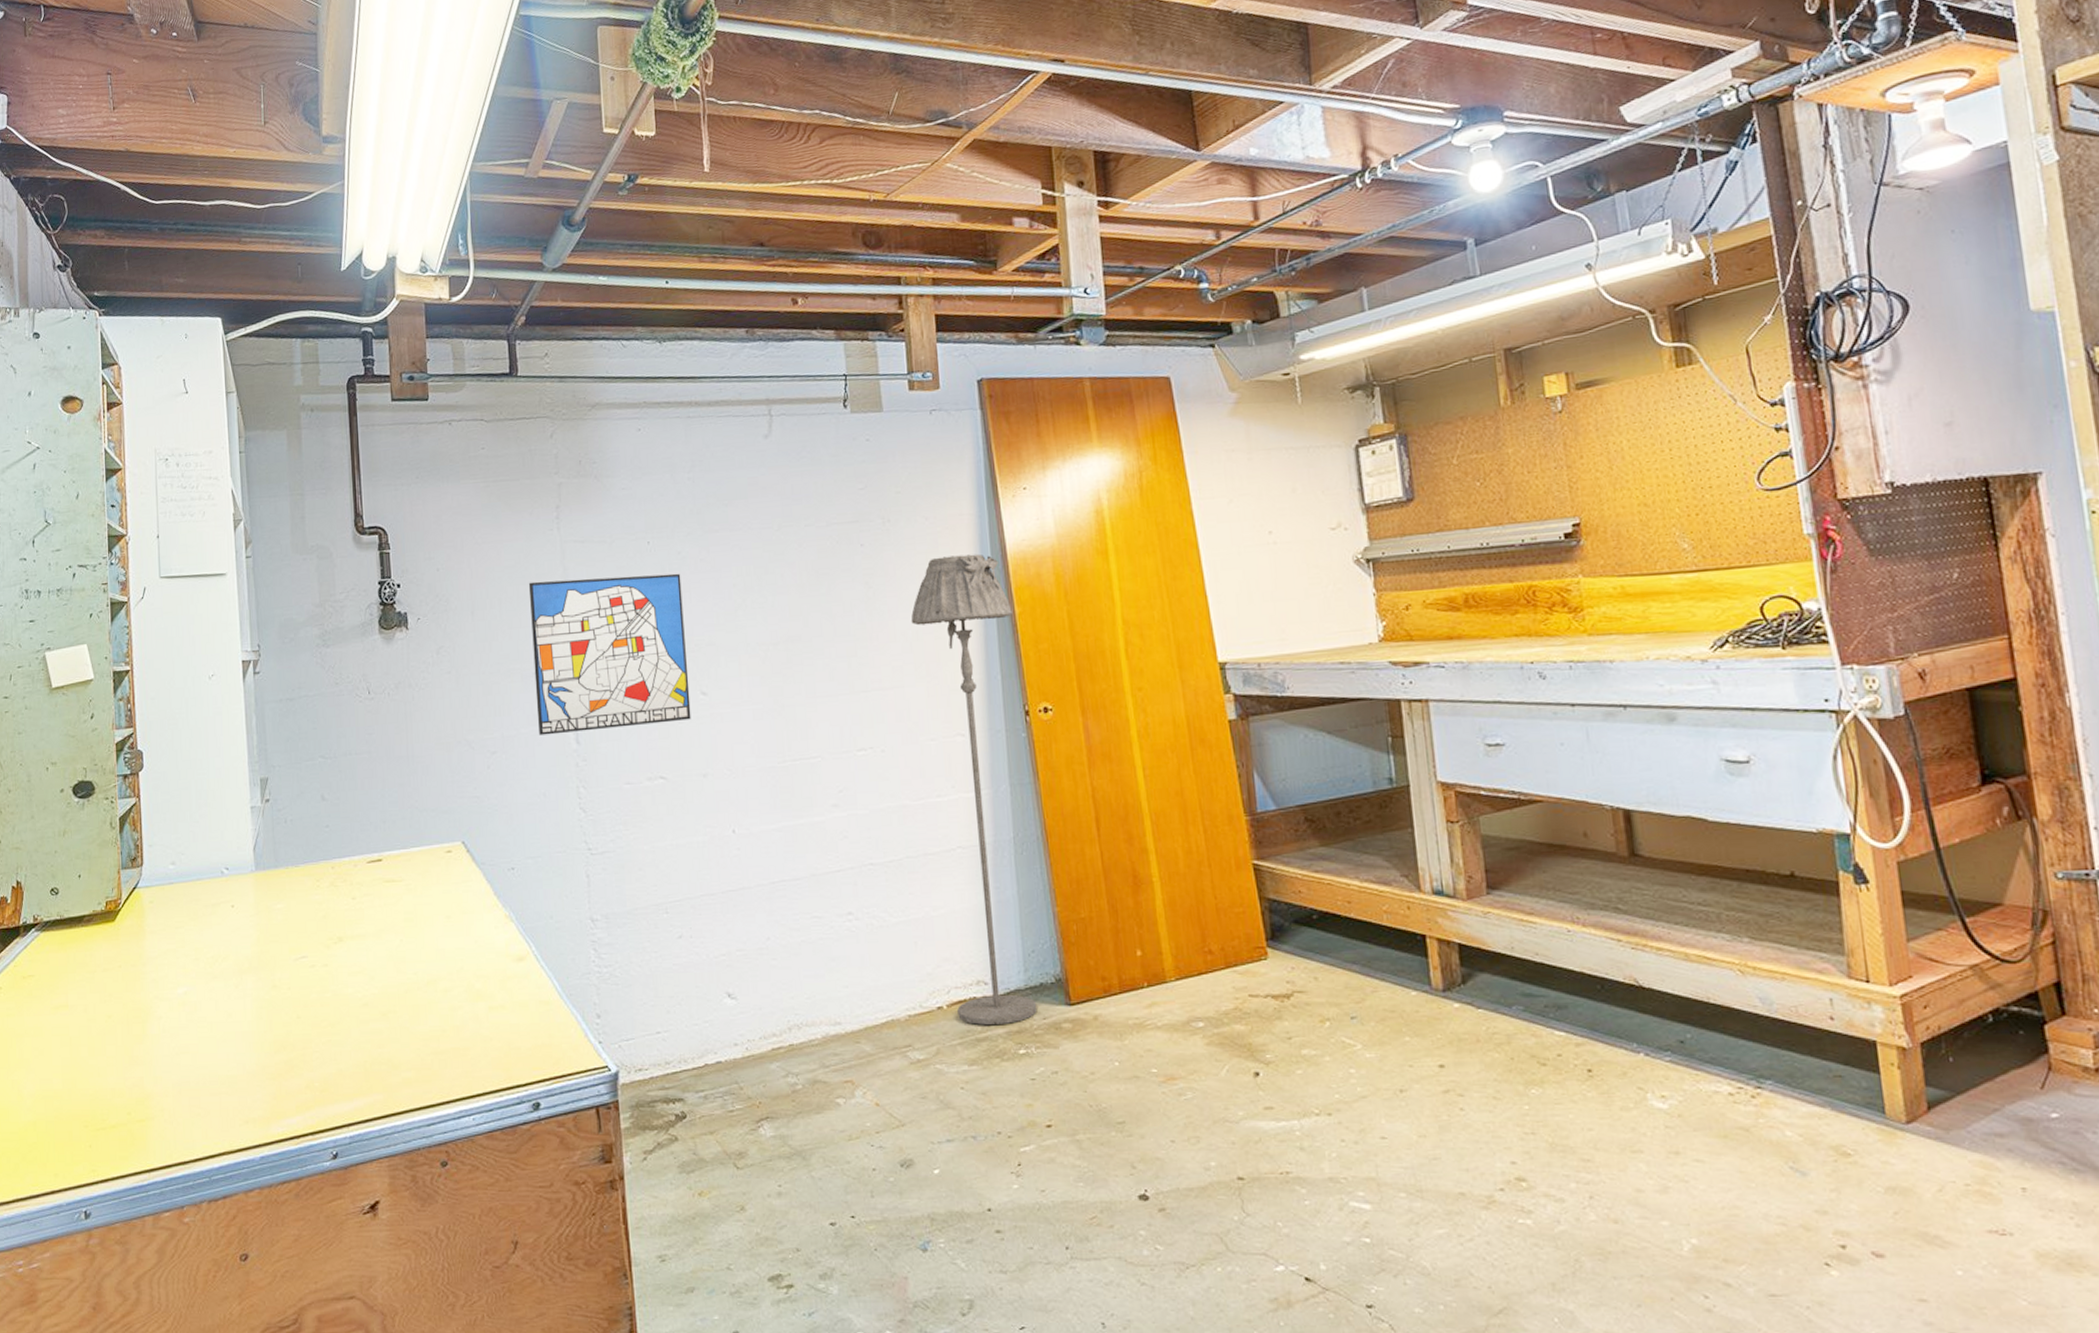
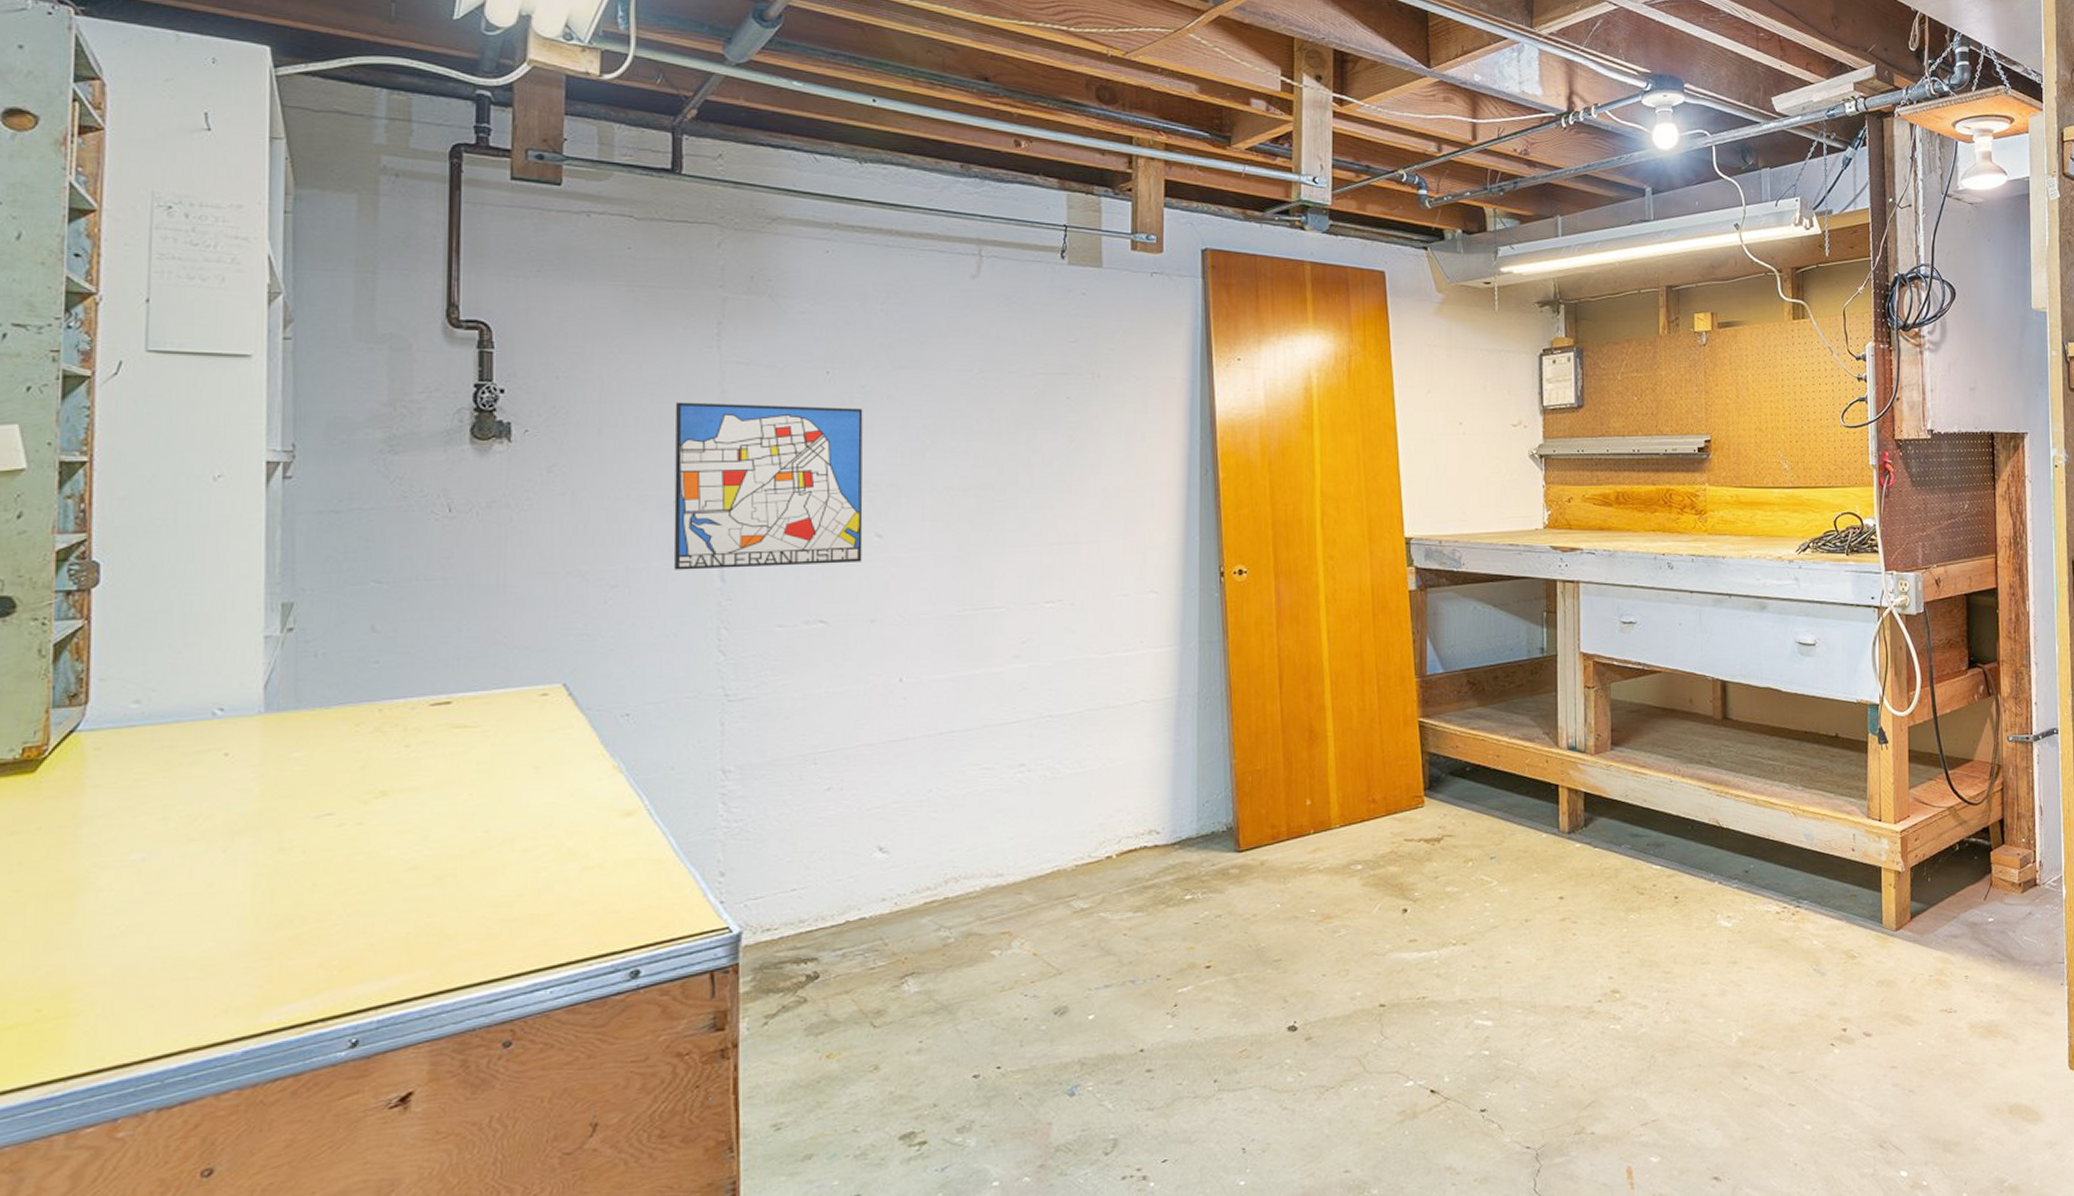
floor lamp: present [911,554,1038,1026] -> none [1113,417,1216,874]

